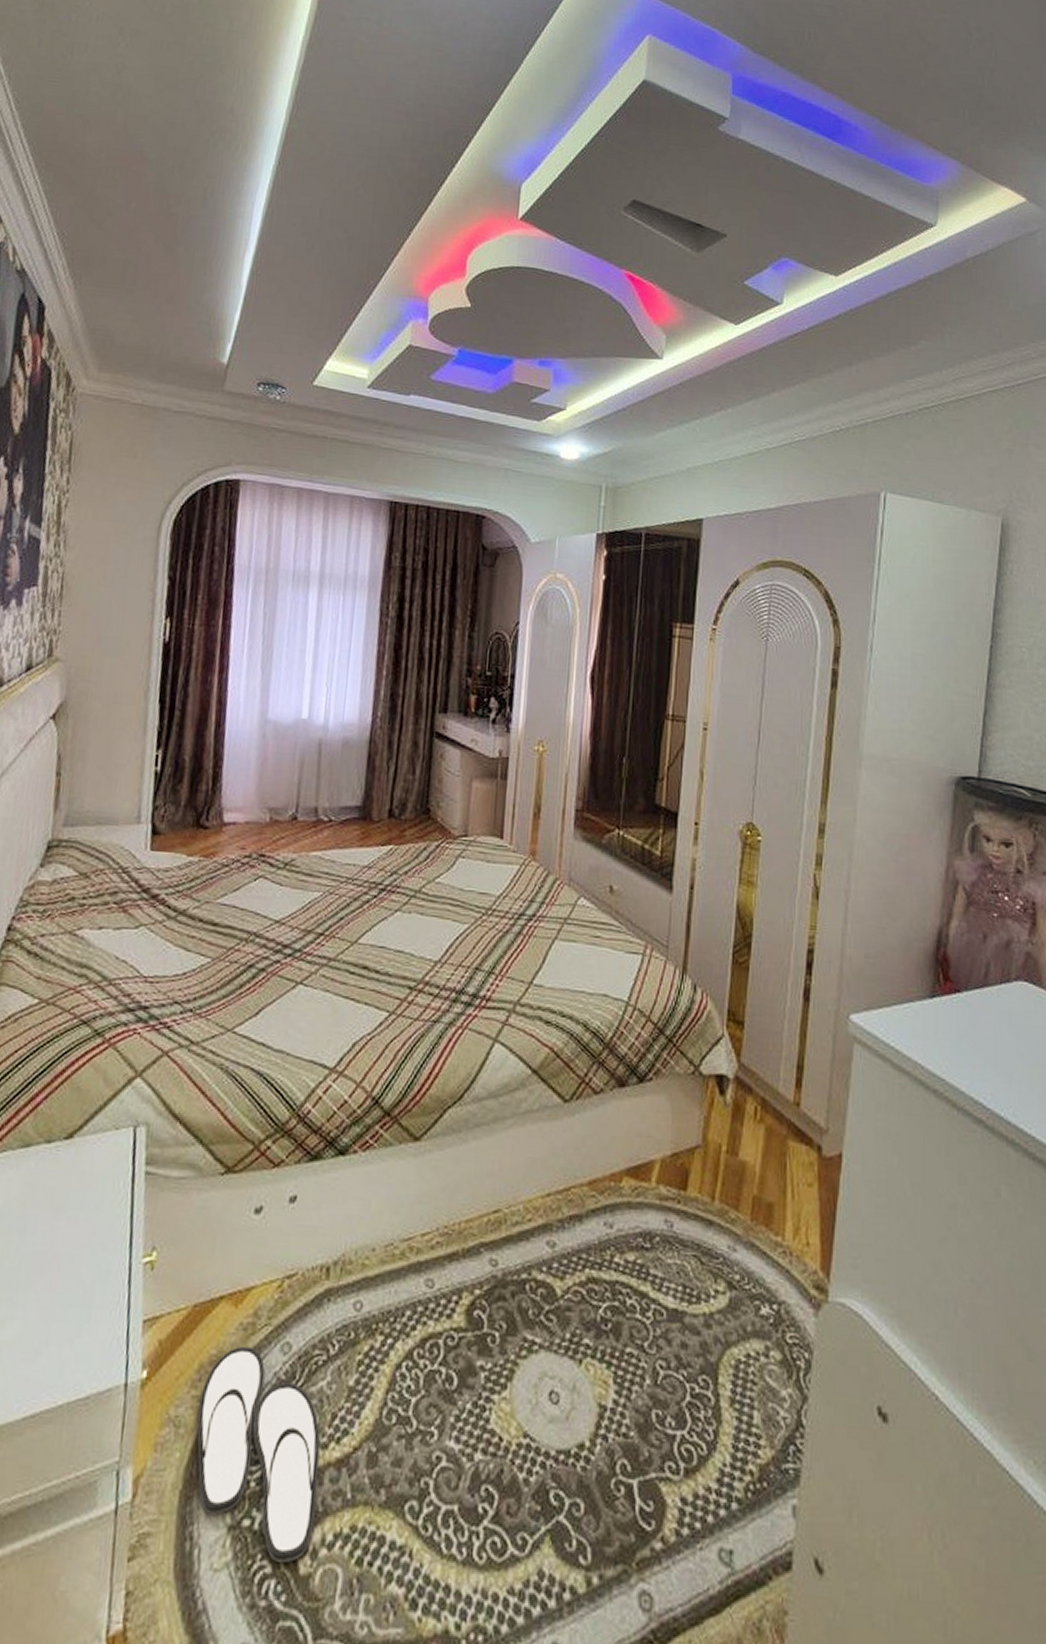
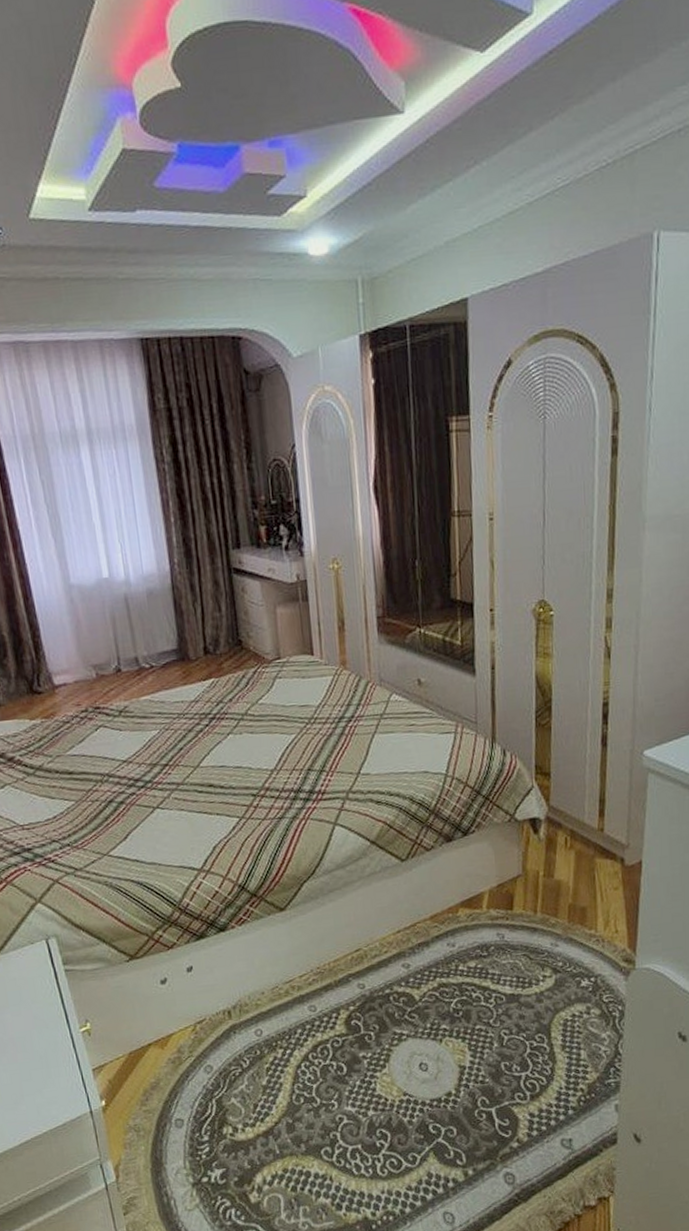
slippers: present [197,1346,321,1562] -> none [150,1072,256,1199]

